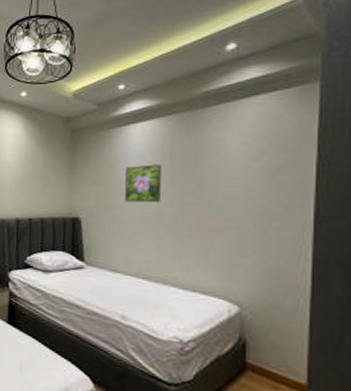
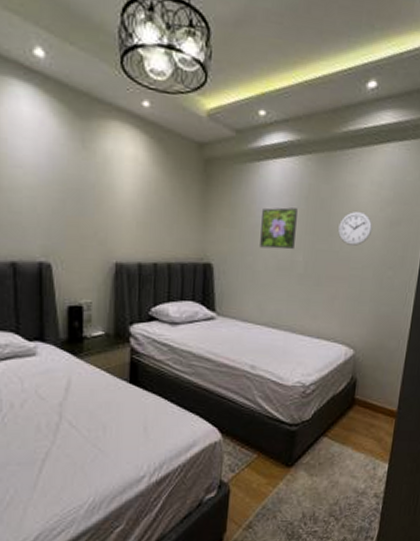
wall clock: none [208,162,248,197] -> present [338,211,373,246]

